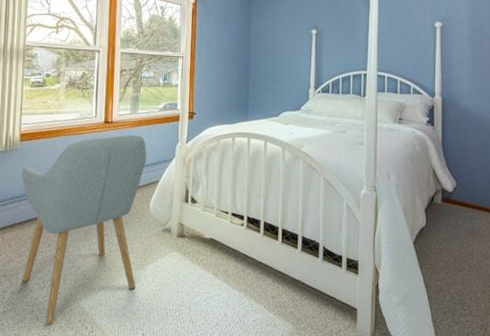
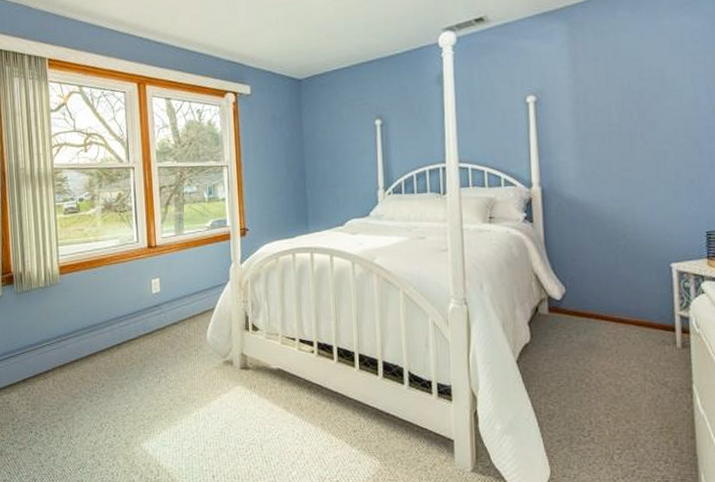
chair: present [21,134,147,326] -> none [65,258,200,470]

